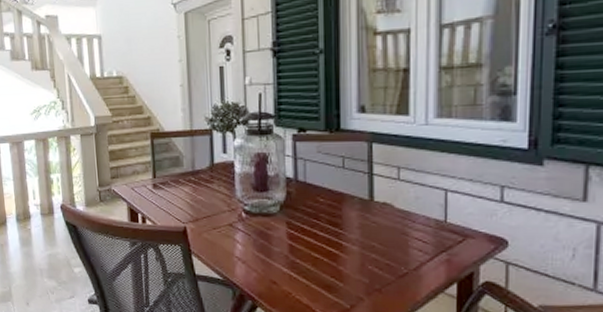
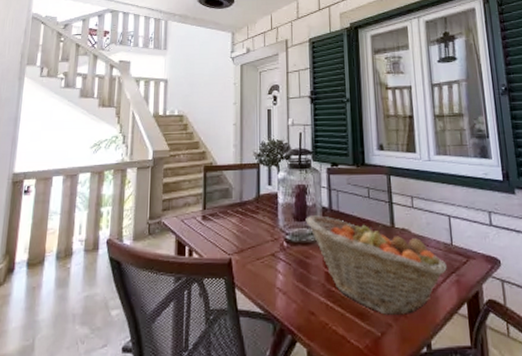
fruit basket: none [266,186,438,291] -> present [305,215,448,316]

